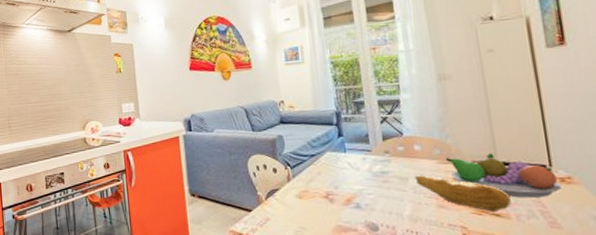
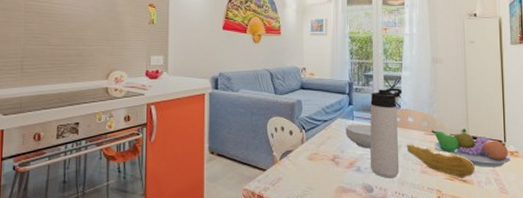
cereal bowl: none [337,156,372,183] -> present [345,124,372,149]
thermos bottle: none [364,113,410,215] -> present [370,88,403,178]

